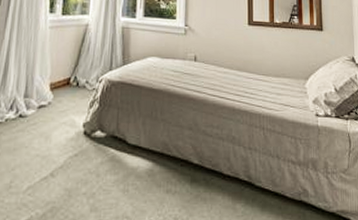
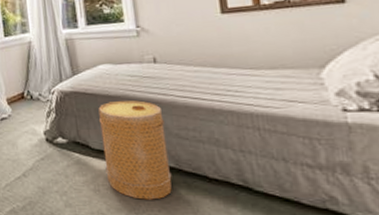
basket: none [137,95,195,199] -> present [98,100,172,200]

